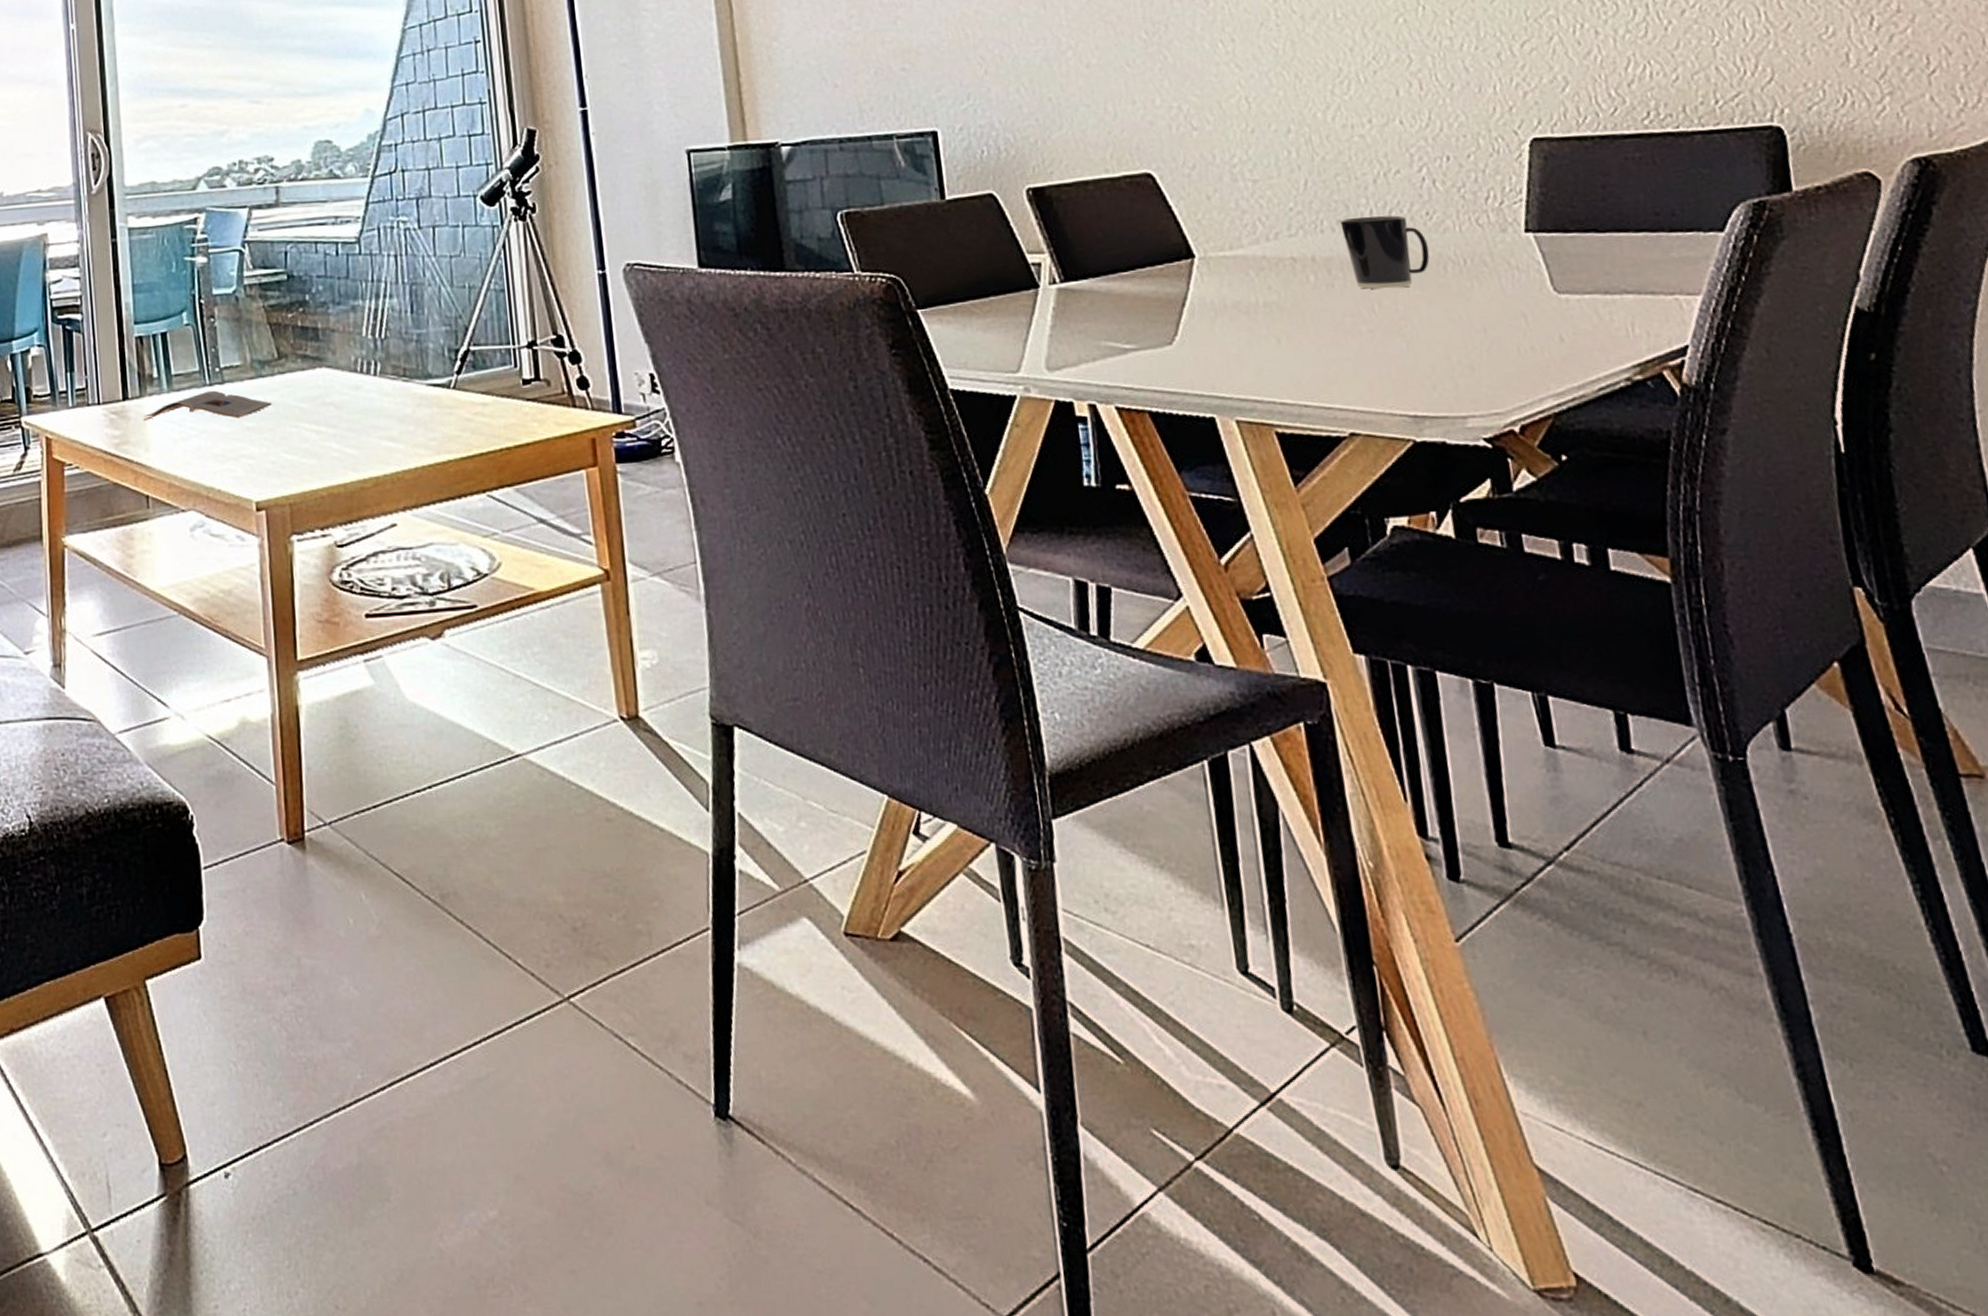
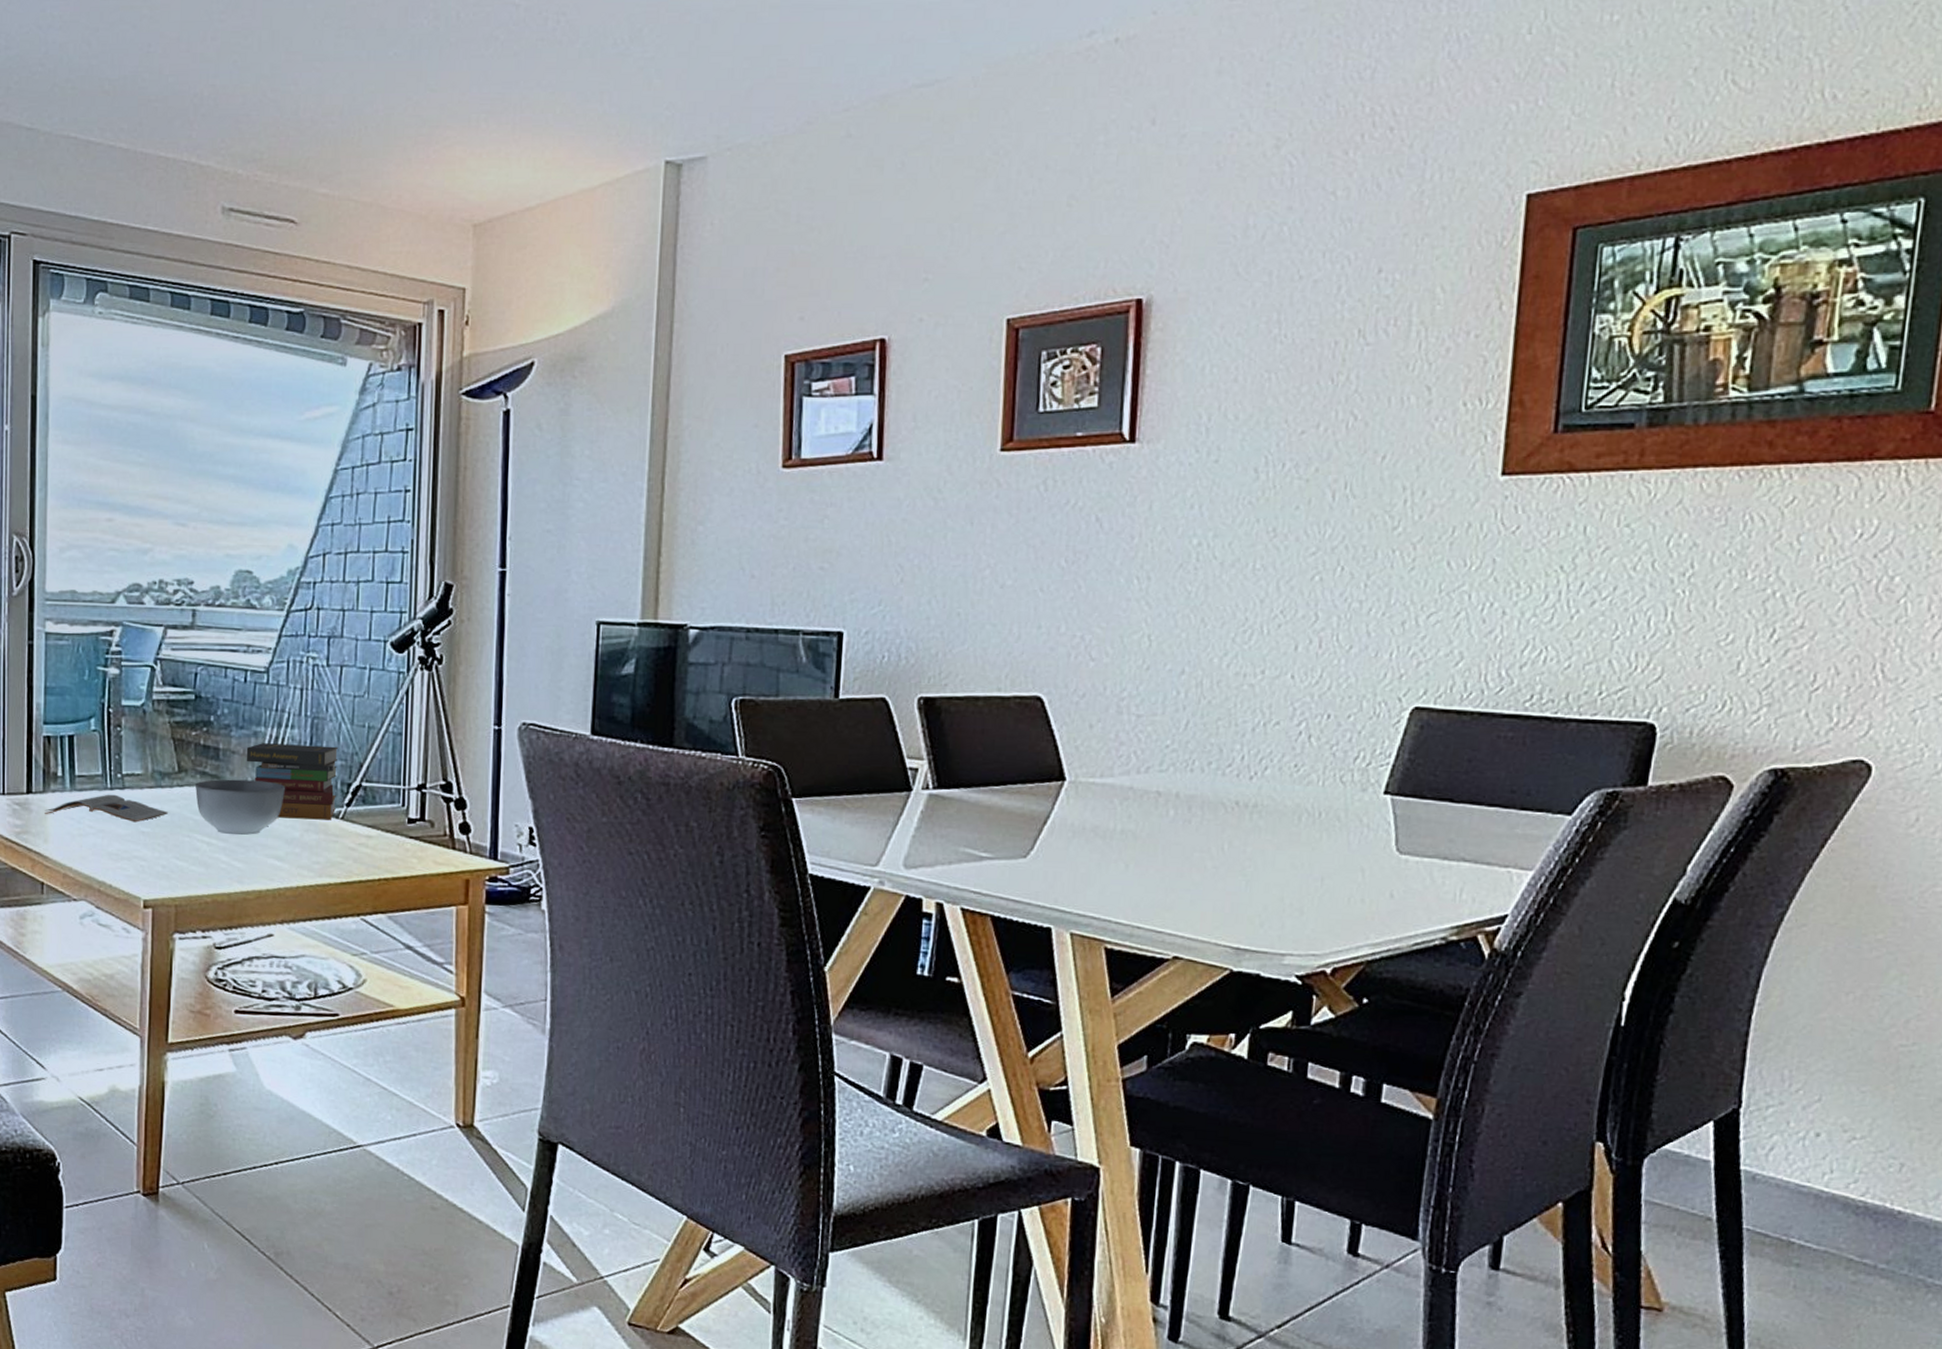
bowl: none [296,357,392,420] -> present [194,779,286,836]
books: none [346,312,446,395] -> present [246,743,338,820]
mug: present [1340,215,1430,289] -> none [1210,761,1290,832]

